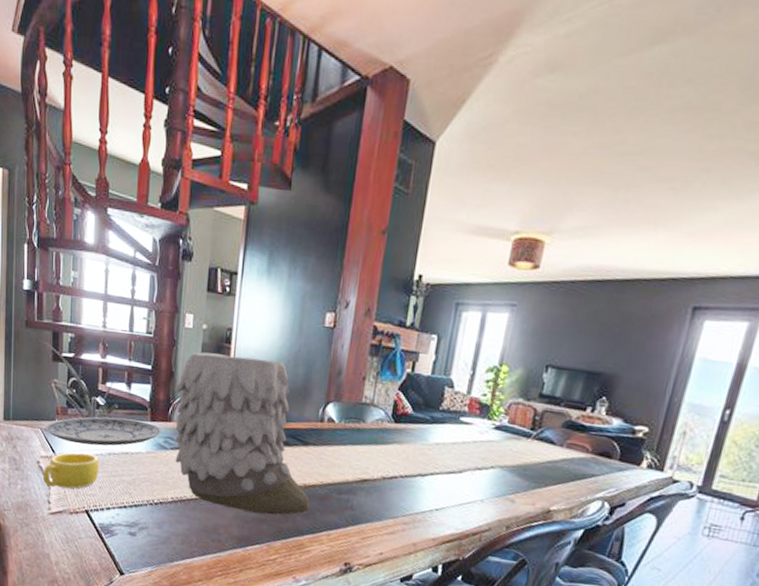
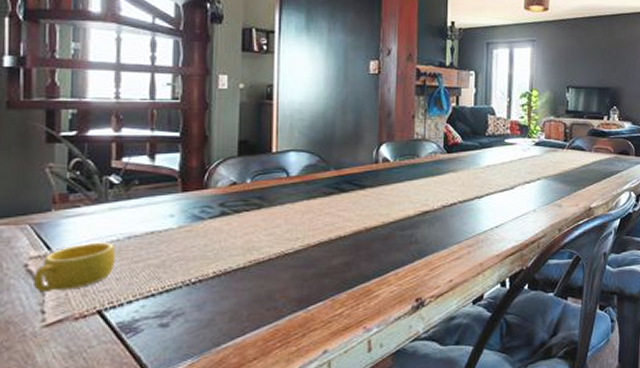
plate: present [45,417,162,446] -> none [36,193,197,234]
vase: present [175,352,310,515] -> none [210,110,373,269]

